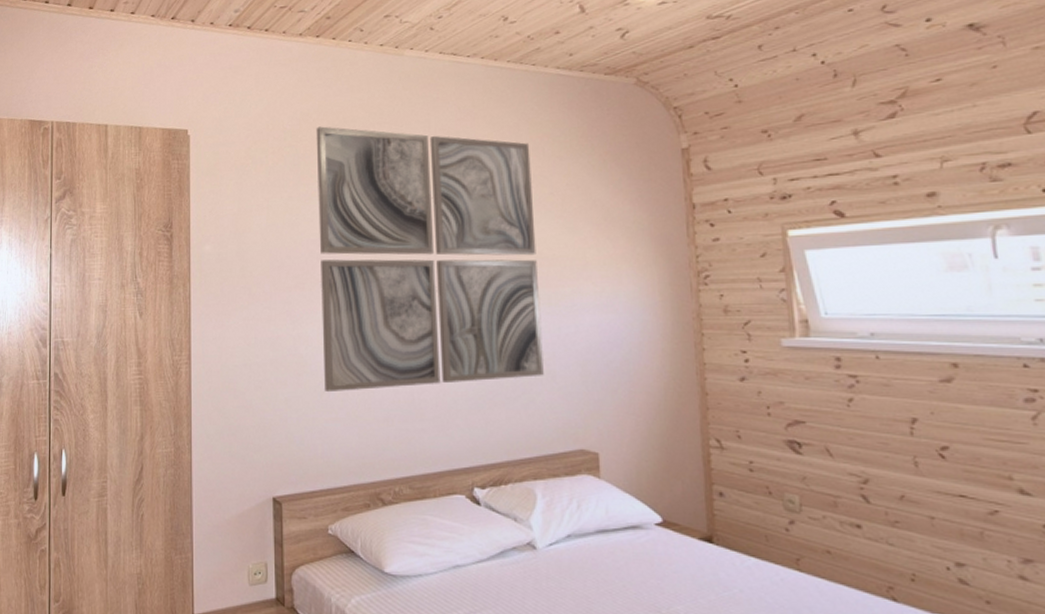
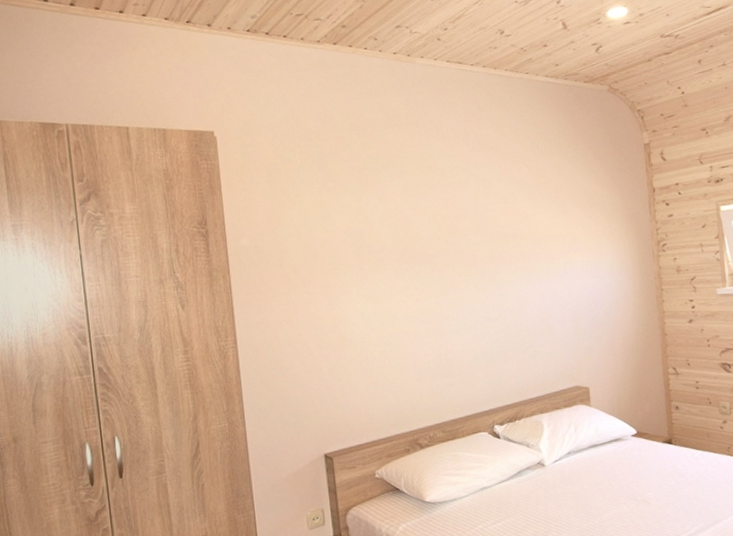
wall art: present [316,126,544,393] -> none [339,127,545,361]

